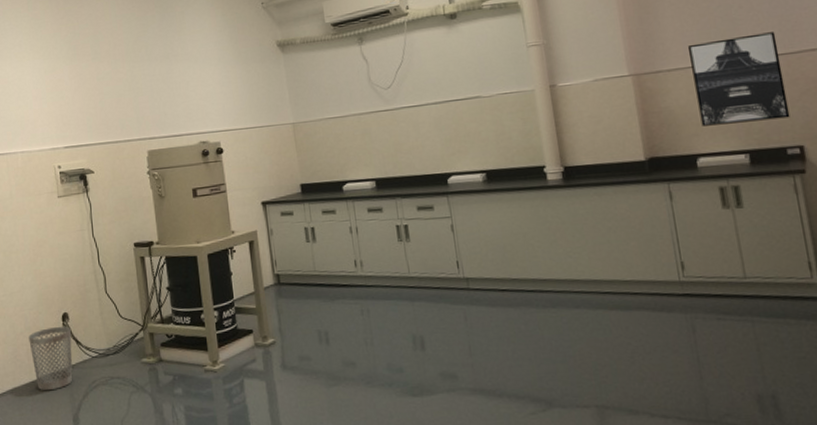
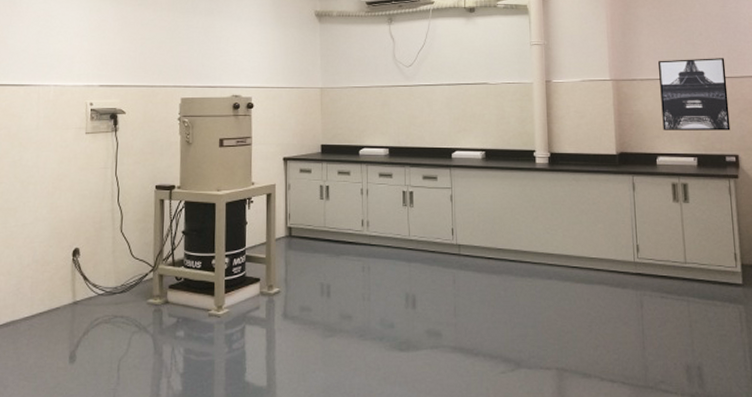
wastebasket: present [28,326,73,391] -> none [34,262,80,326]

